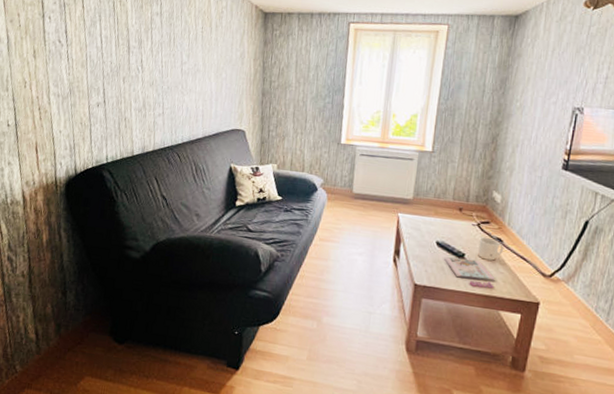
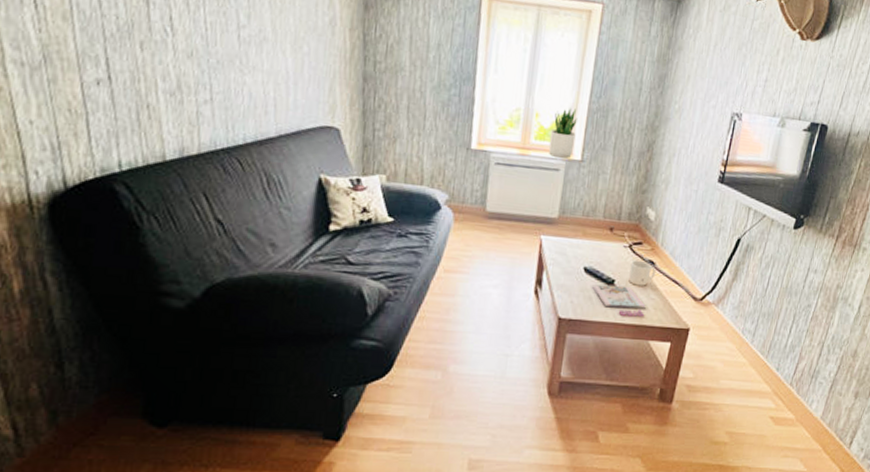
planter: none [404,109,428,151] -> present [548,108,578,159]

